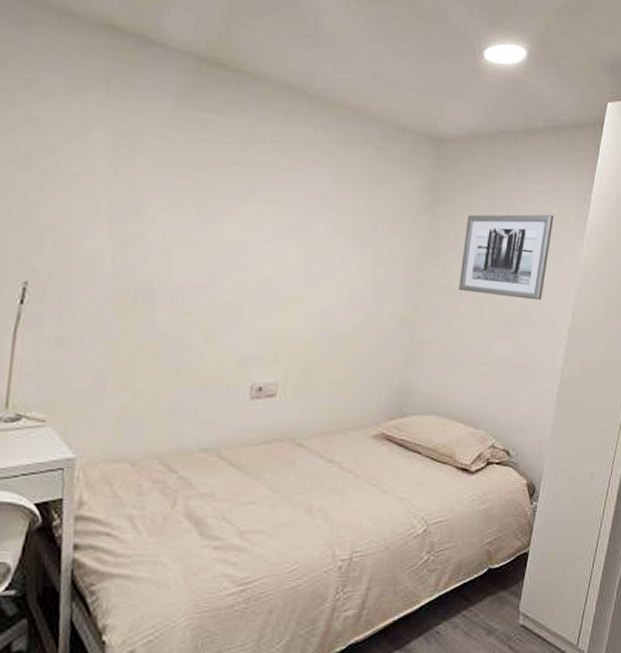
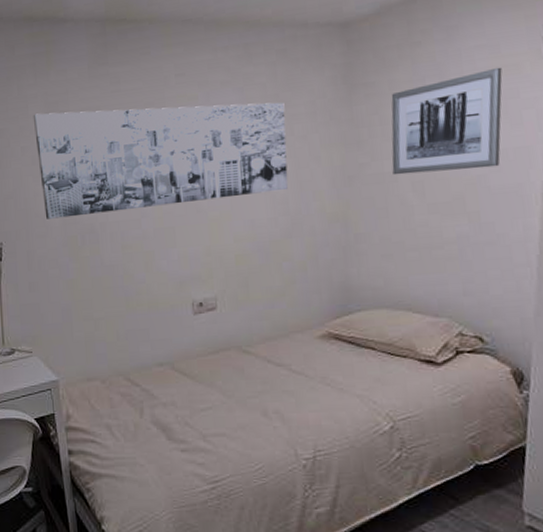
wall art: none [92,138,374,286] -> present [33,102,288,219]

